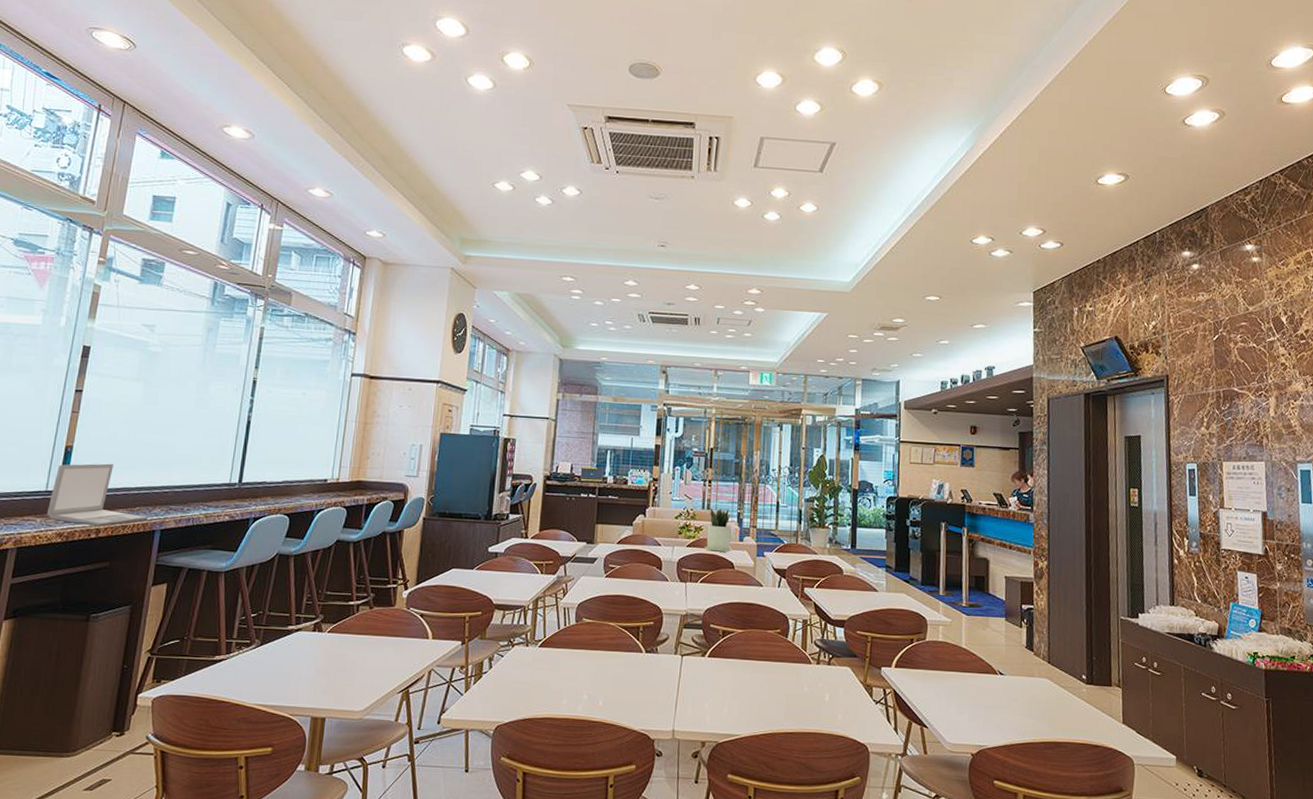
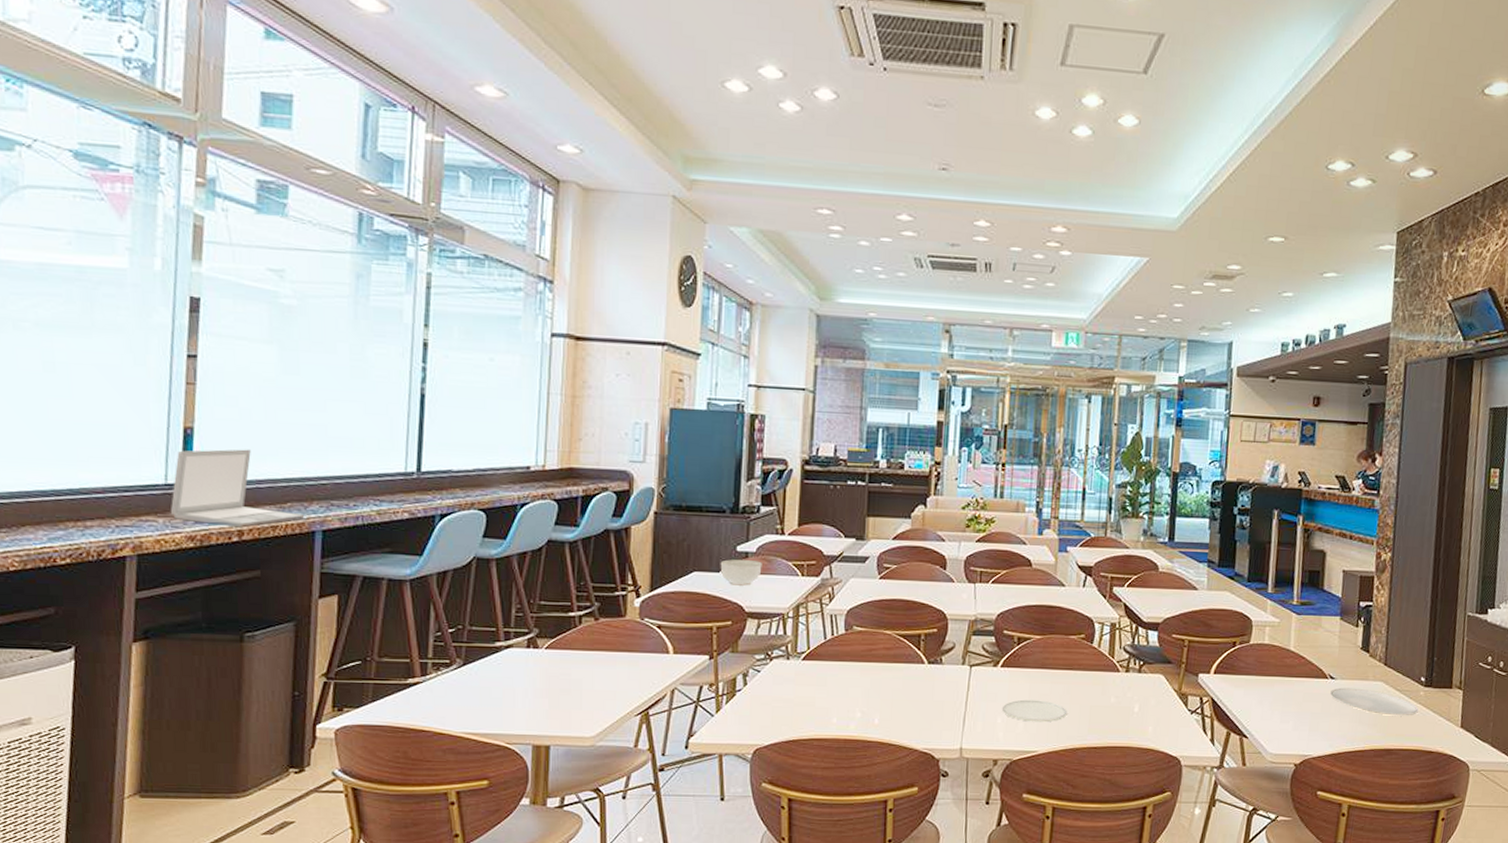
bowl: none [474,558,509,581] -> present [720,559,762,586]
planter: present [704,508,732,552] -> none [996,496,1030,548]
plate: none [709,687,766,709] -> present [1001,699,1068,723]
plate: none [1000,683,1082,711] -> present [1330,687,1419,716]

